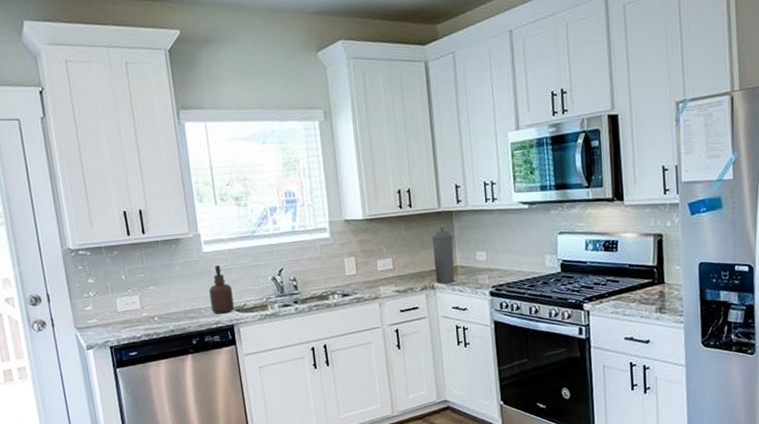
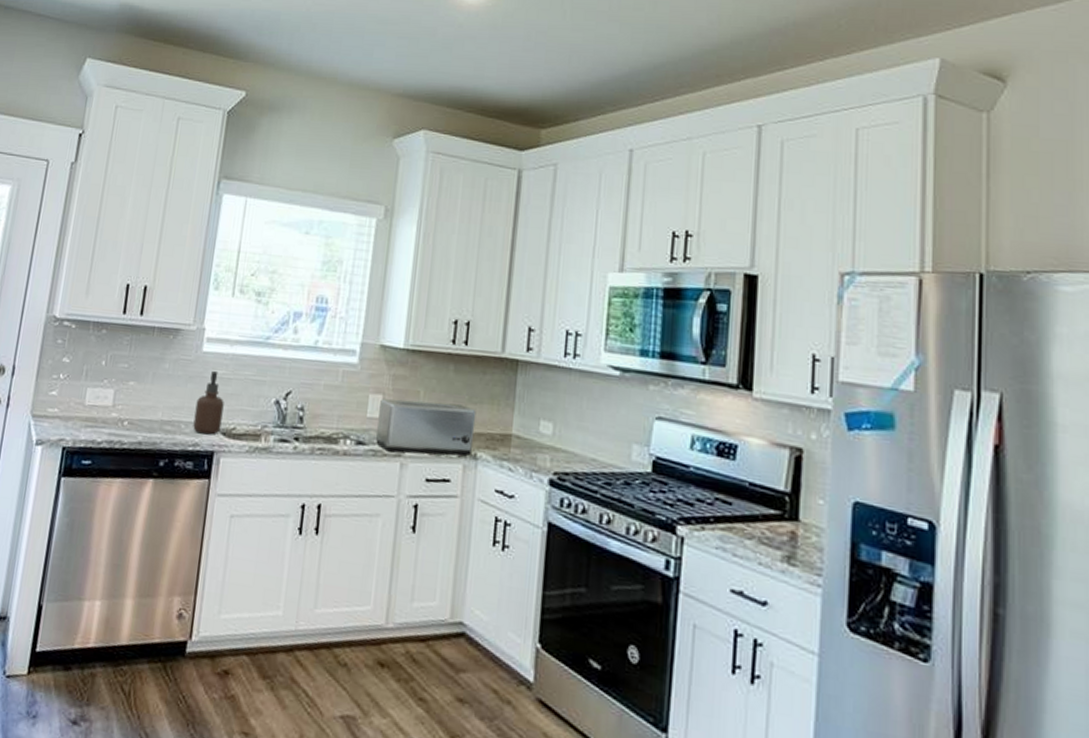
toaster: none [354,252,431,297] -> present [375,398,477,456]
canister: present [432,226,455,284] -> none [481,377,514,457]

